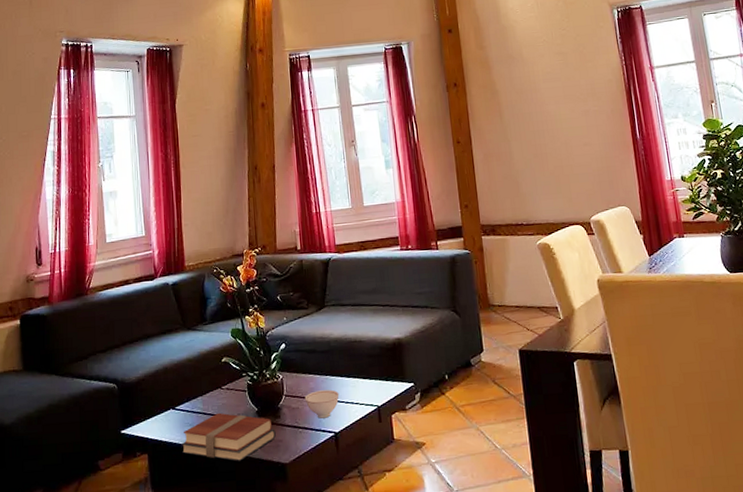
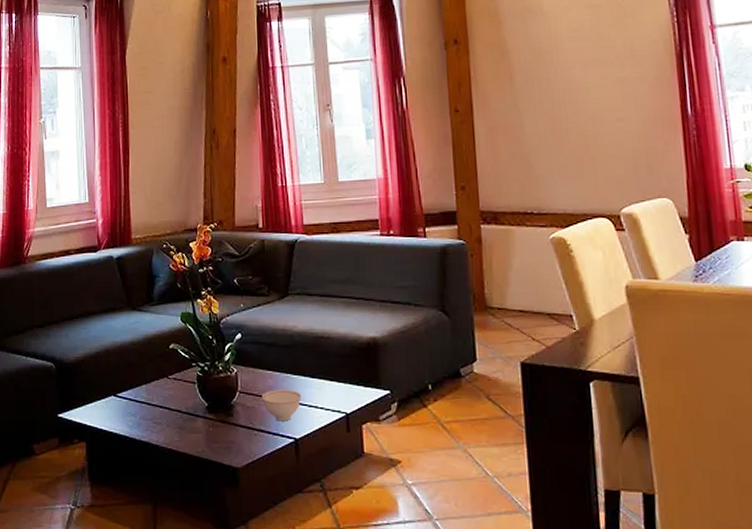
books: present [181,412,276,461] -> none [122,404,227,460]

